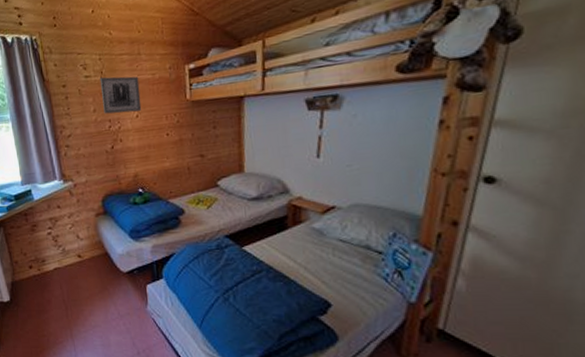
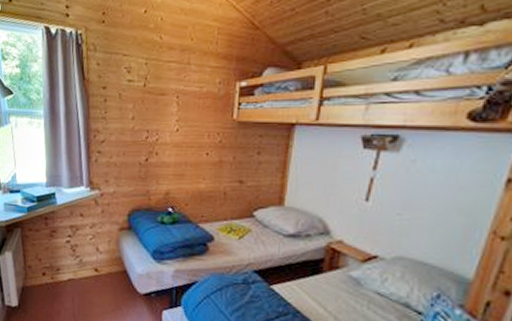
wall art: present [99,76,142,114] -> none [142,83,185,126]

